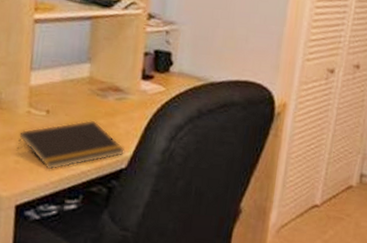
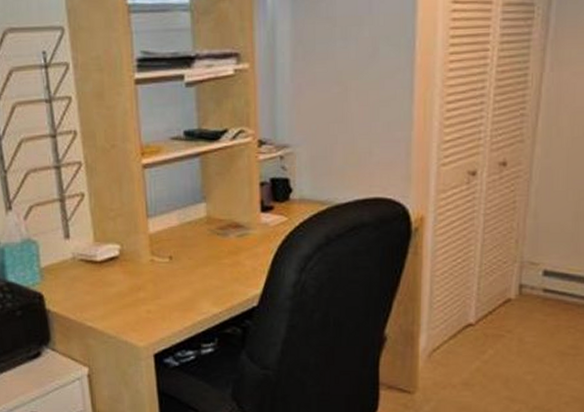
notepad: present [16,120,125,170] -> none [146,261,255,316]

